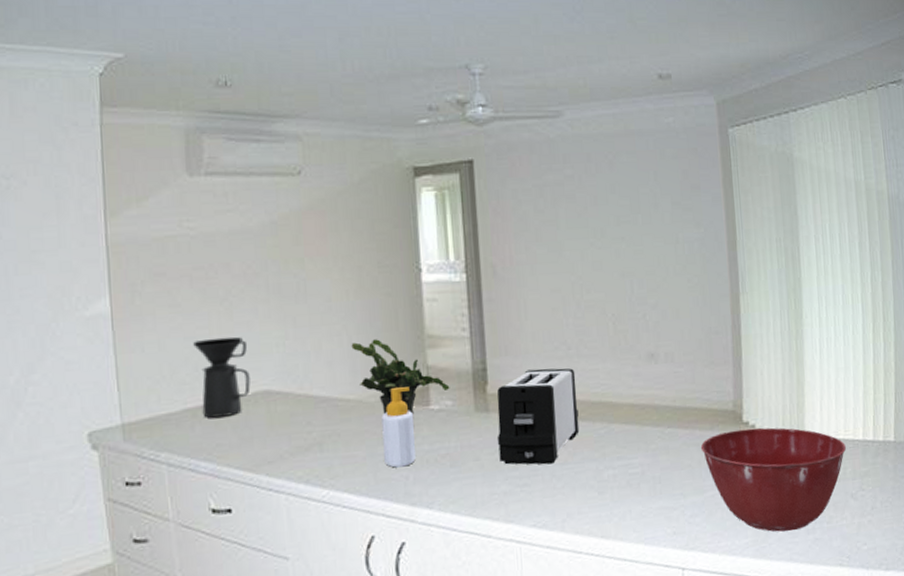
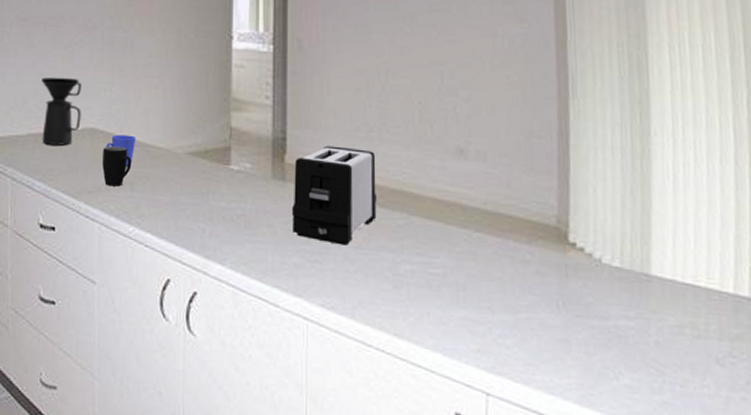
mug: none [282,405,319,451] -> present [102,146,132,187]
mug: none [285,391,321,426] -> present [106,134,136,166]
potted plant: present [351,339,450,419] -> none [166,96,250,176]
soap bottle: present [381,387,416,468] -> none [185,143,215,219]
mixing bowl: present [701,427,846,532] -> none [515,249,709,385]

